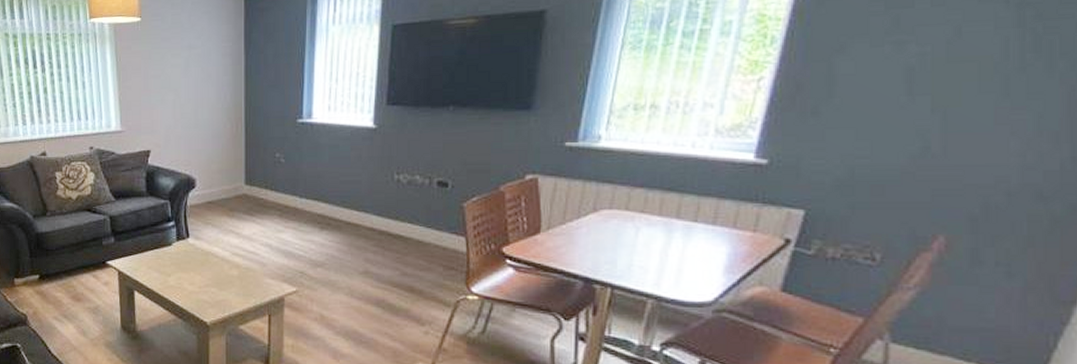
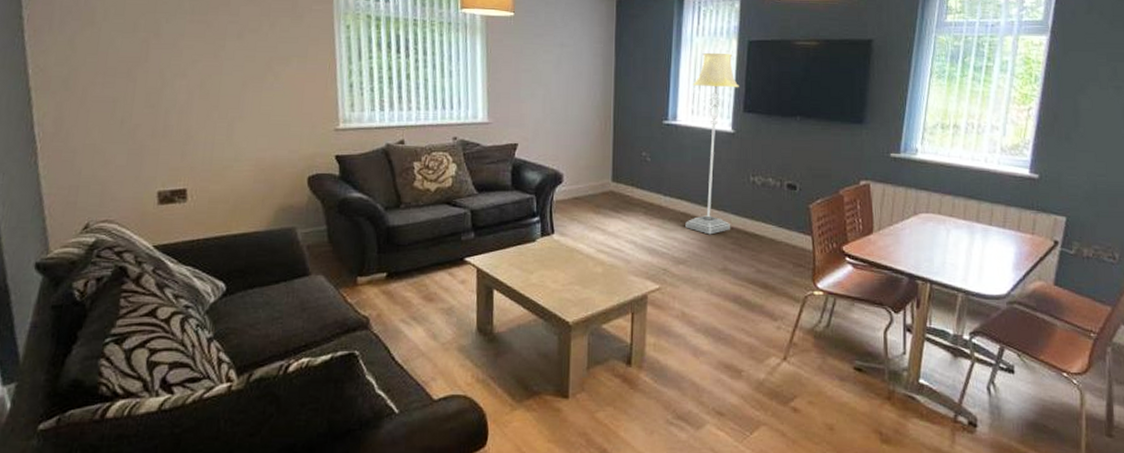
floor lamp: none [323,41,382,237] -> present [685,52,739,235]

